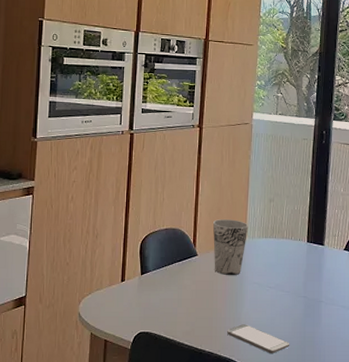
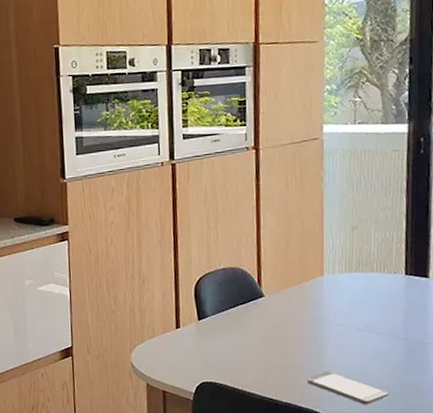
cup: present [213,219,249,275] -> none [281,253,327,317]

